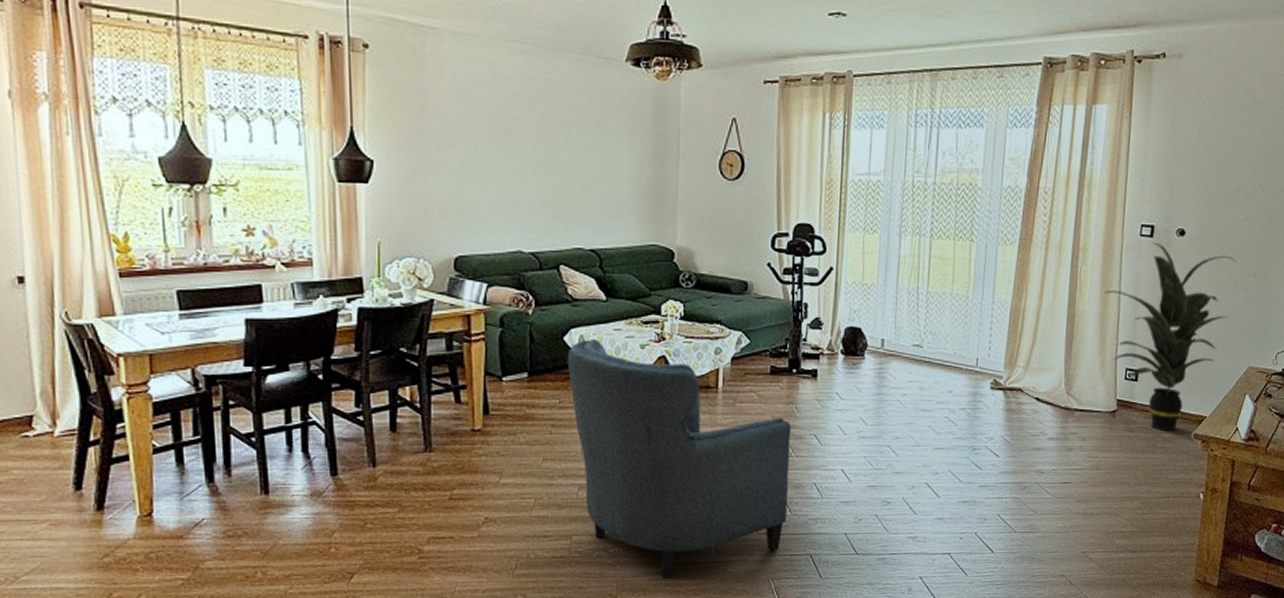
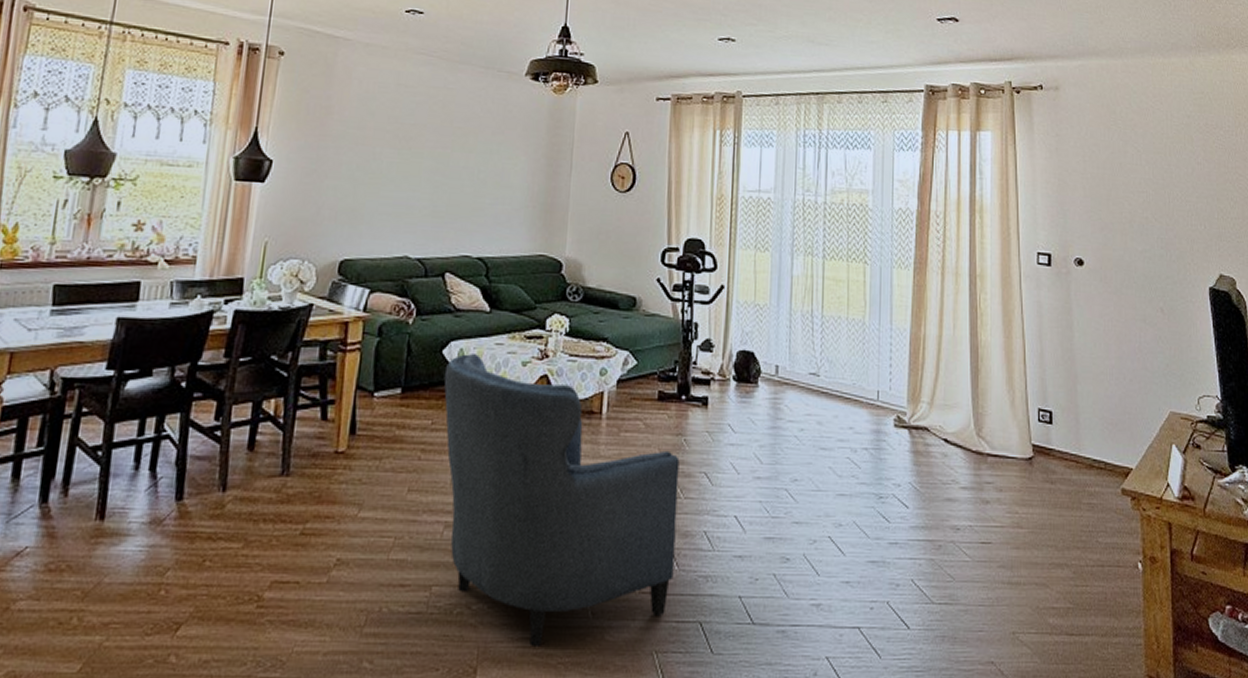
indoor plant: present [1105,242,1237,430] -> none [1007,271,1142,484]

